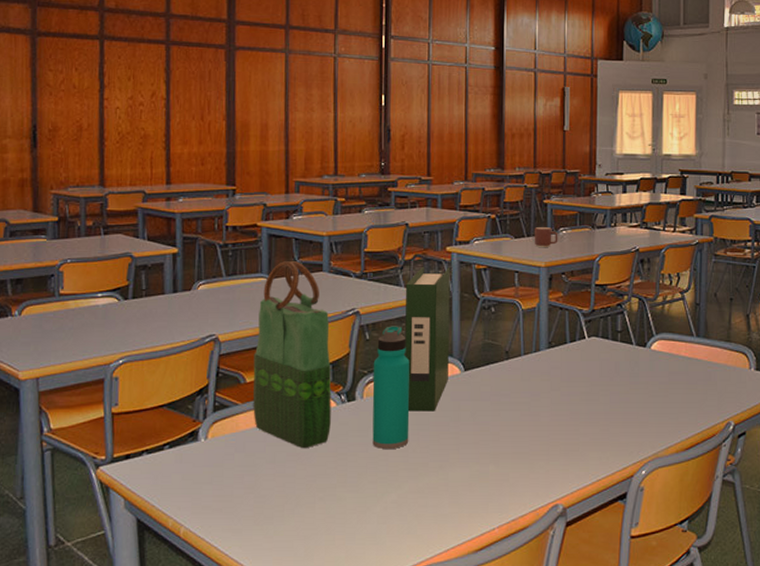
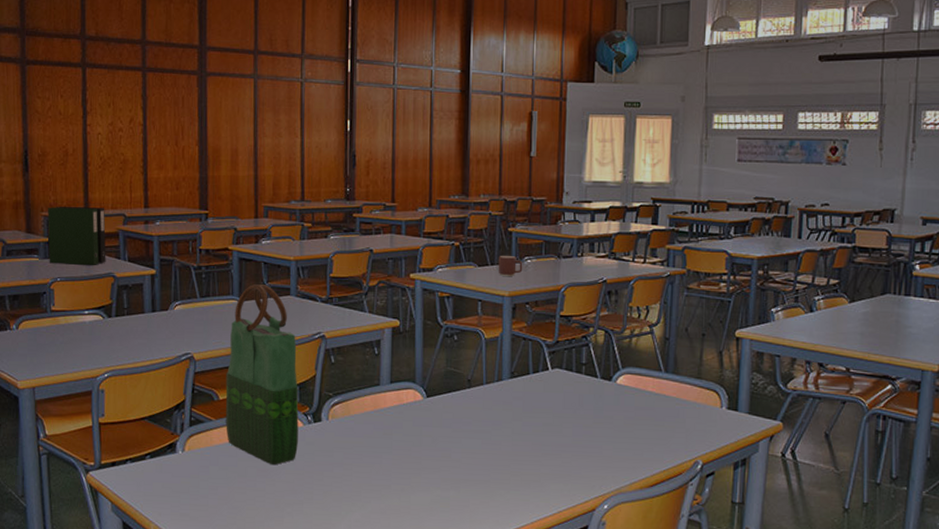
binder: none [57,184,123,245] -> present [47,207,106,265]
water bottle: present [372,326,410,449] -> none [337,350,373,470]
binder: present [405,267,450,412] -> none [369,293,414,436]

